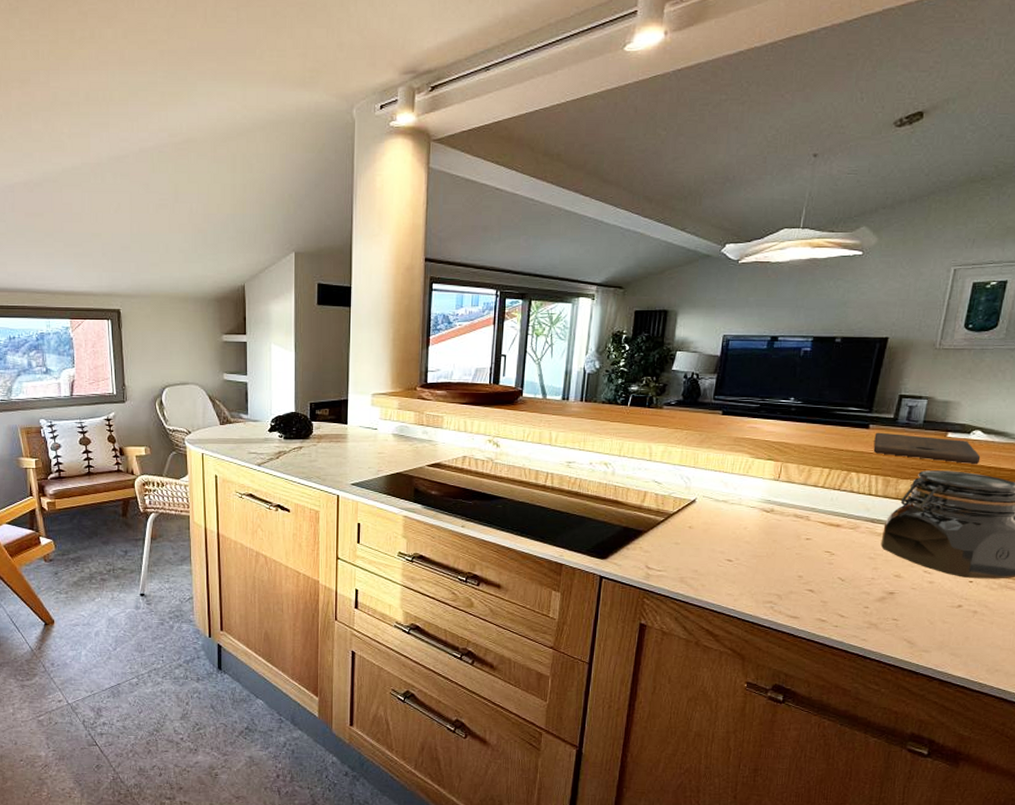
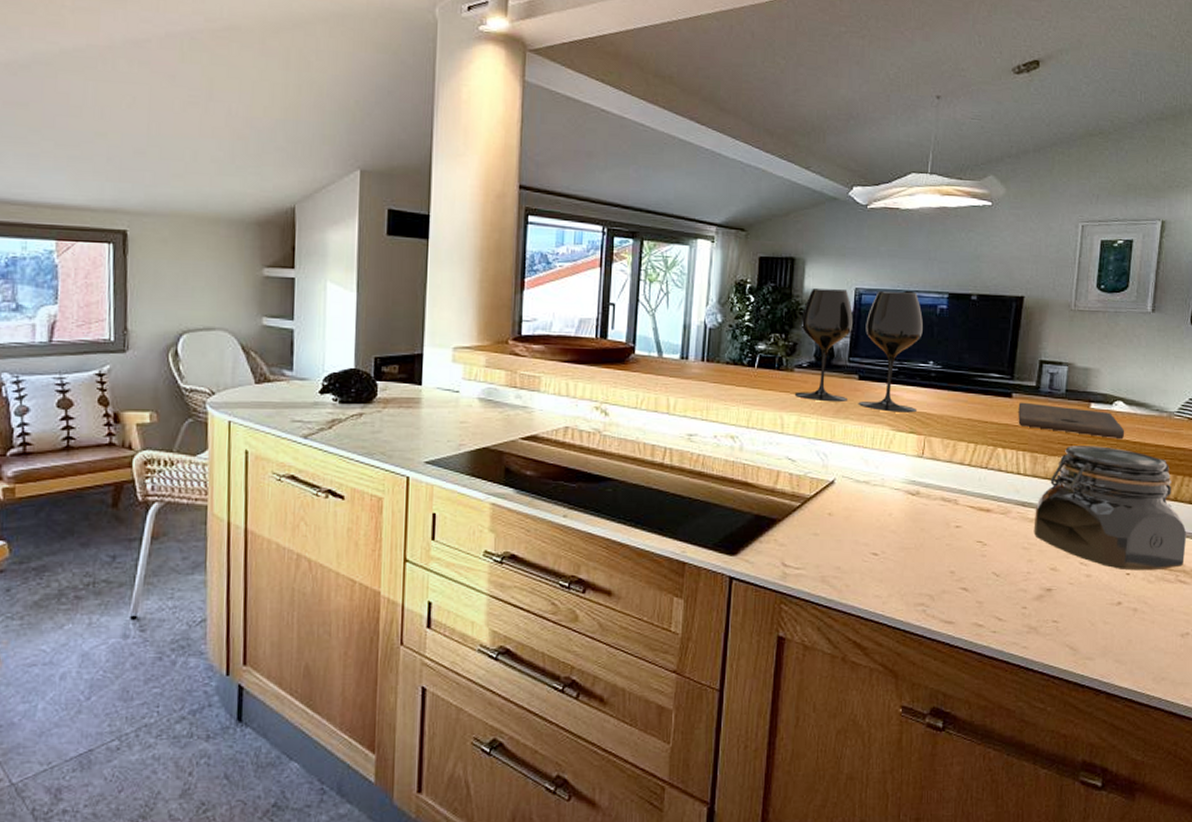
wine glass: none [663,336,787,443] -> present [795,288,923,413]

